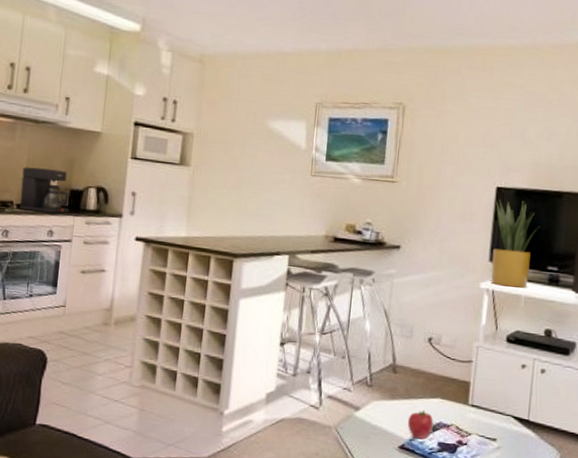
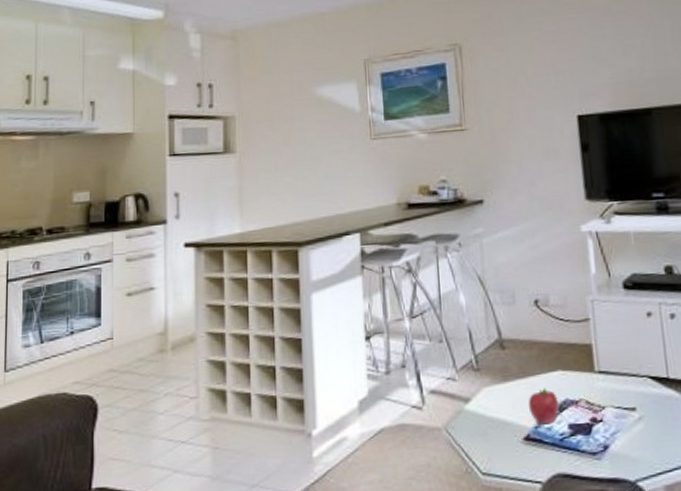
coffee maker: present [20,167,70,214] -> none [49,182,107,235]
planter: present [491,200,539,288] -> none [580,125,634,226]

